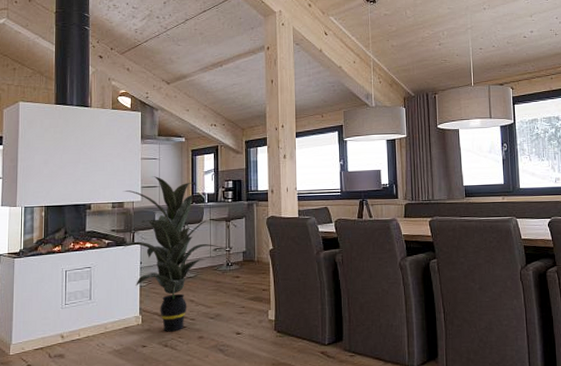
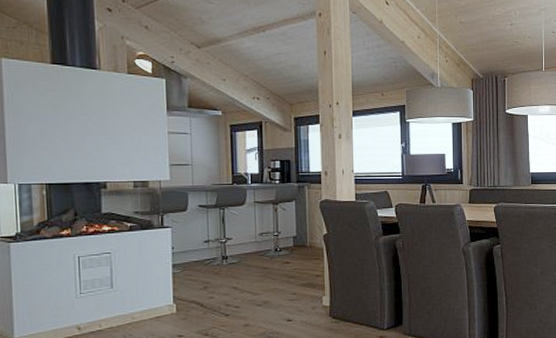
indoor plant: present [122,176,221,332] -> none [147,153,268,321]

